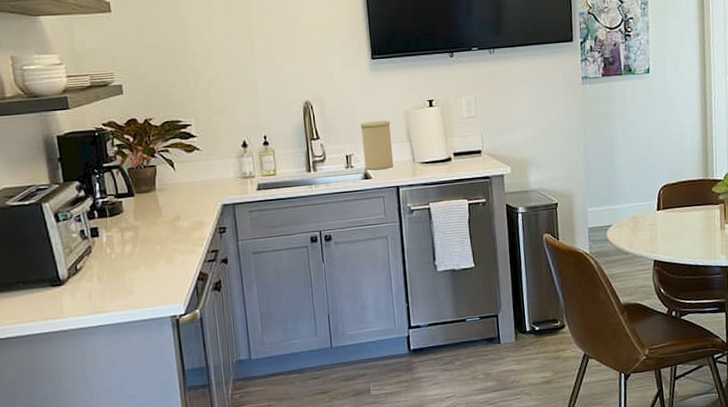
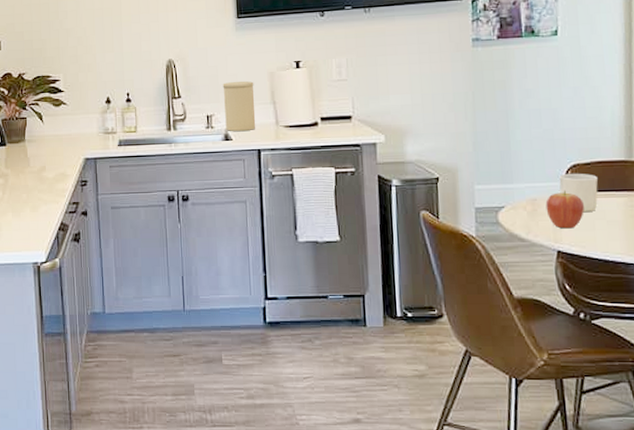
fruit: none [644,207,674,241] -> present [545,190,585,229]
mug: none [653,192,684,225] -> present [559,173,599,212]

